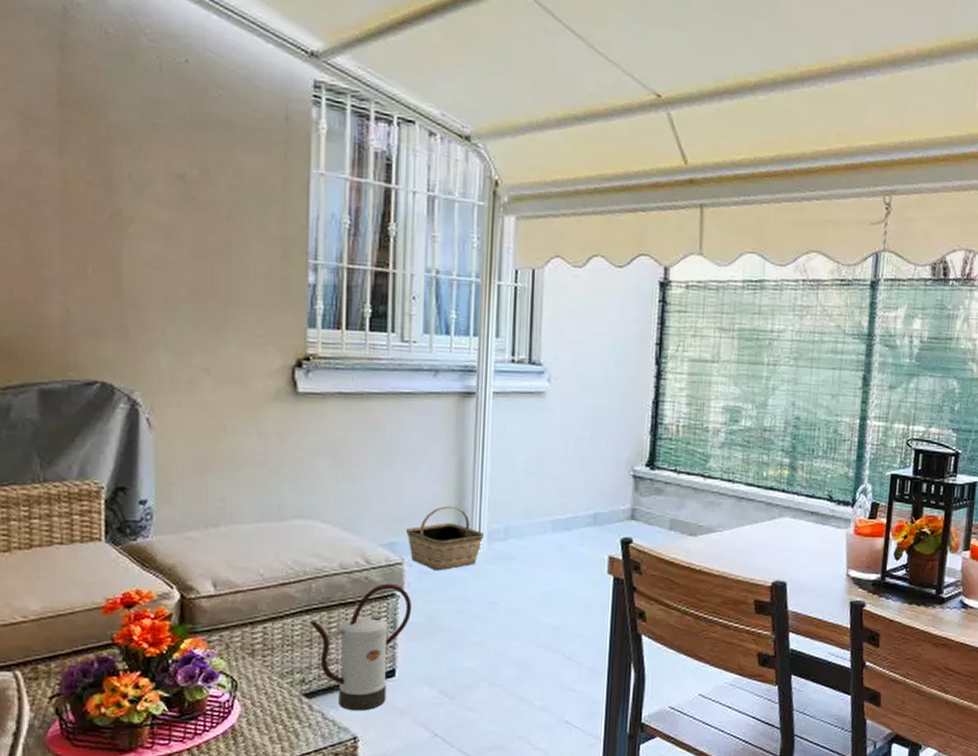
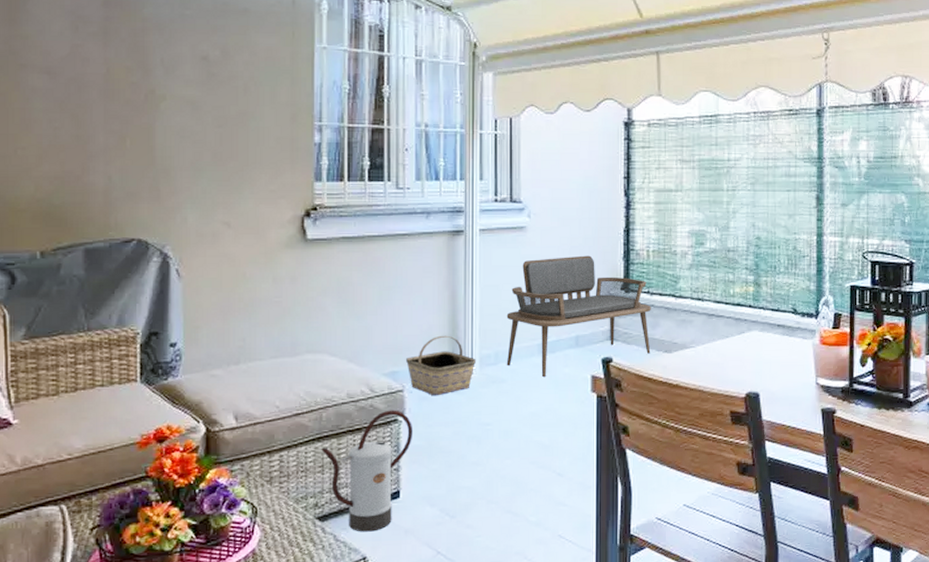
bench: none [517,427,677,556] -> present [506,255,651,378]

